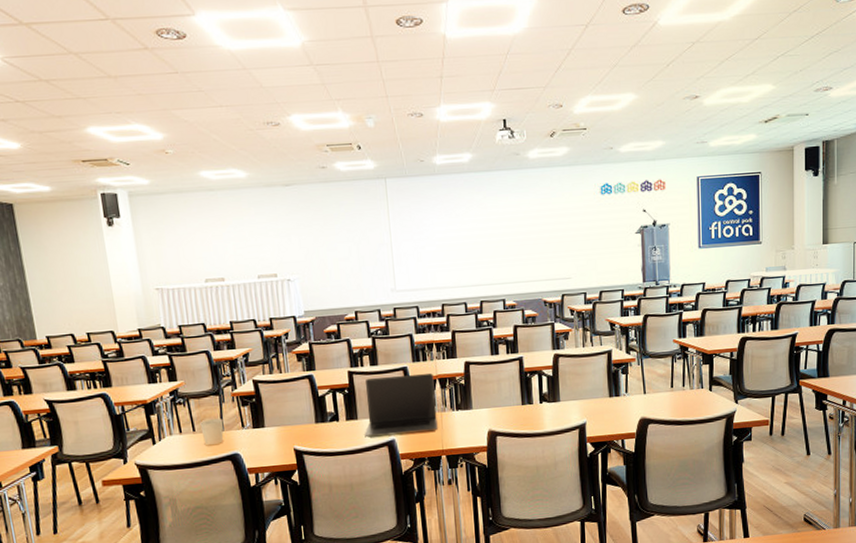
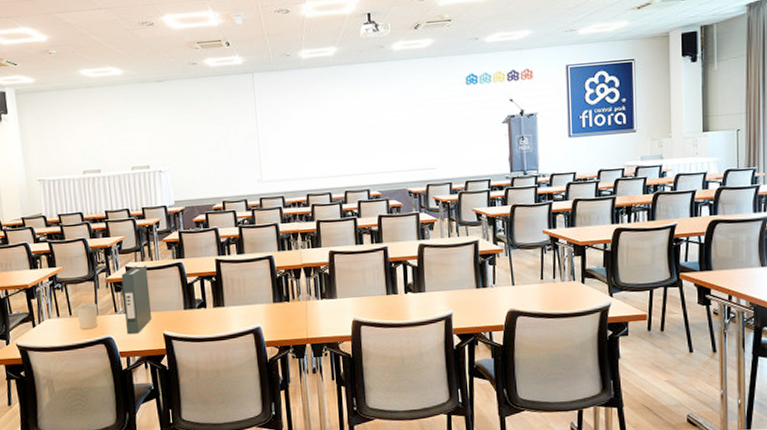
binder: none [248,378,282,450] -> present [121,265,152,335]
laptop computer: present [364,373,438,438] -> none [231,262,303,325]

